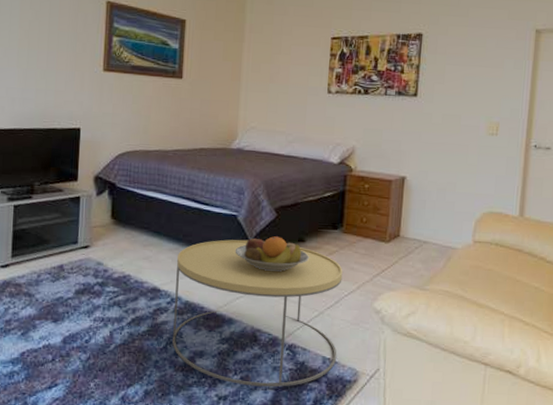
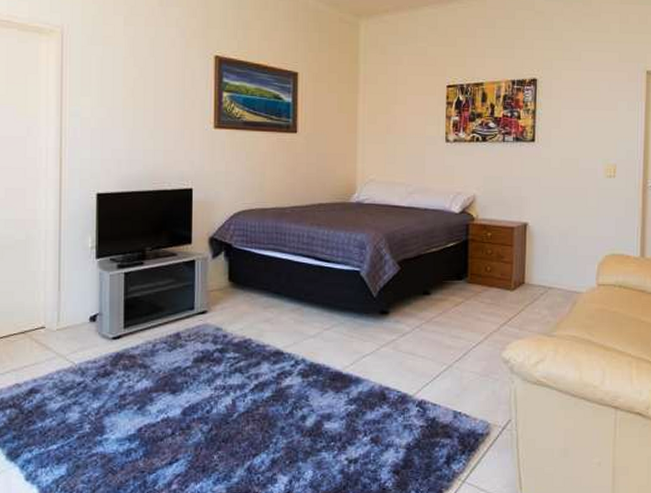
coffee table: present [172,239,343,387] -> none [298,295,470,447]
fruit bowl: present [235,235,309,272] -> none [359,289,435,327]

